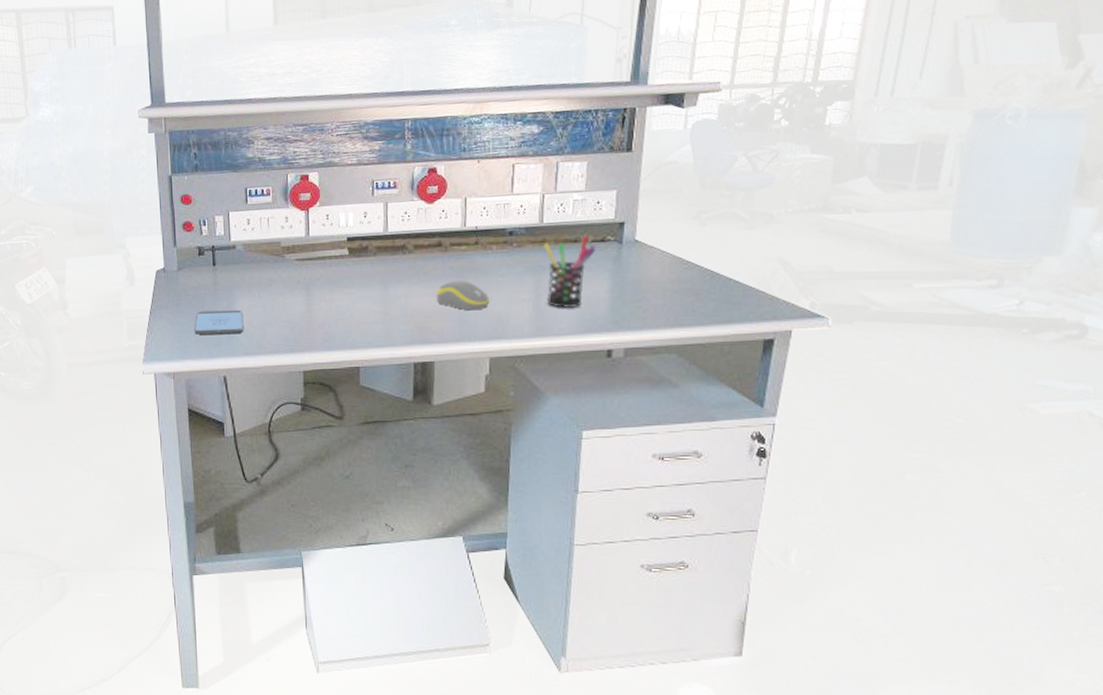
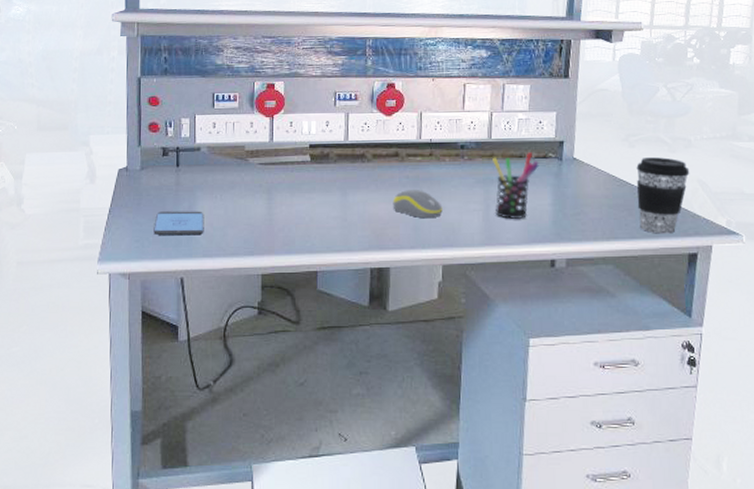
coffee cup: none [706,235,770,320] -> present [636,157,690,234]

